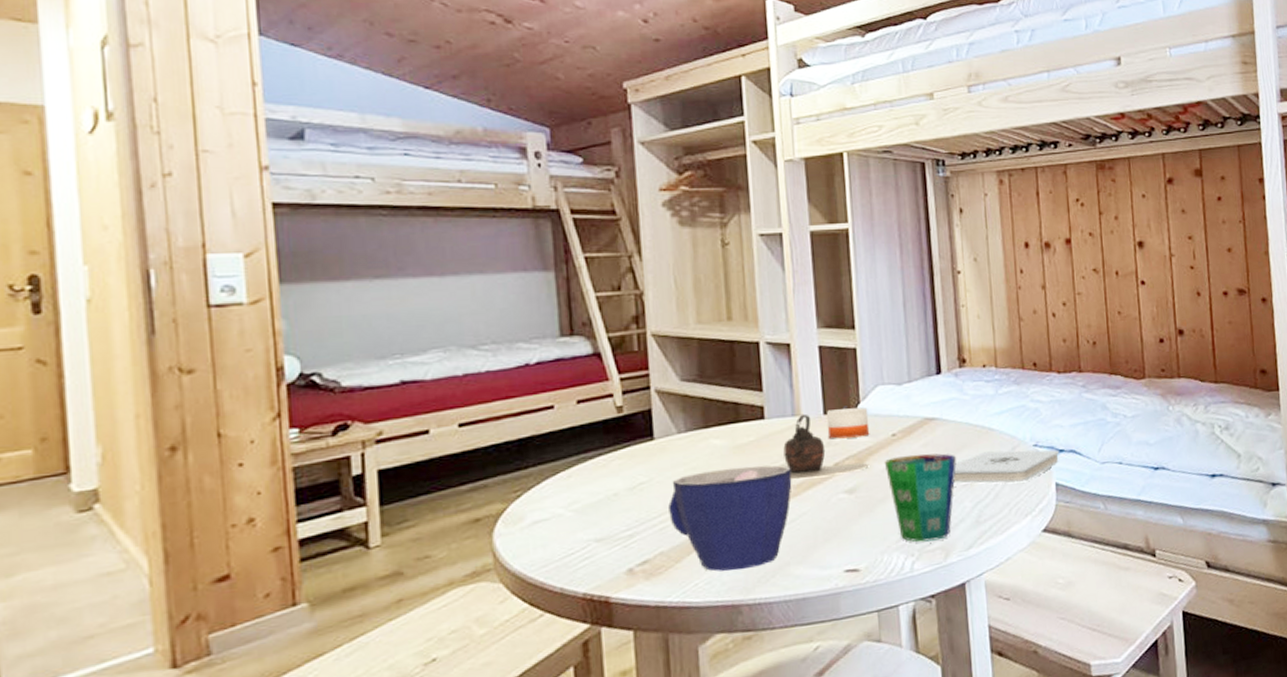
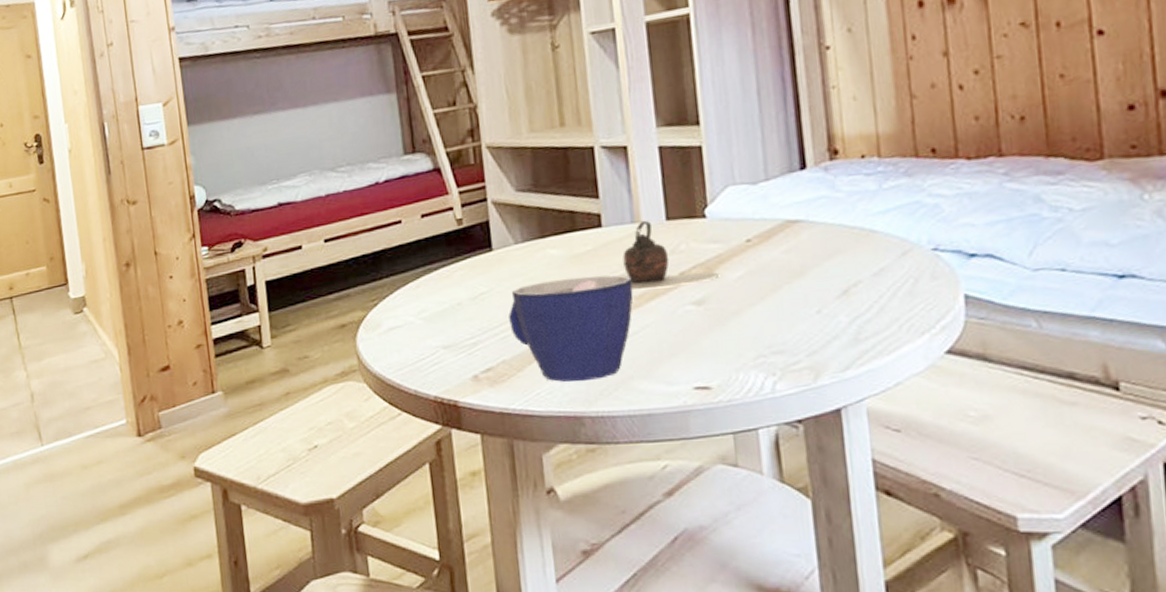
candle: present [826,407,870,439] -> none [669,211,720,247]
cup: present [884,453,957,542] -> none [737,260,828,361]
notepad: present [953,450,1060,484] -> none [823,254,970,296]

